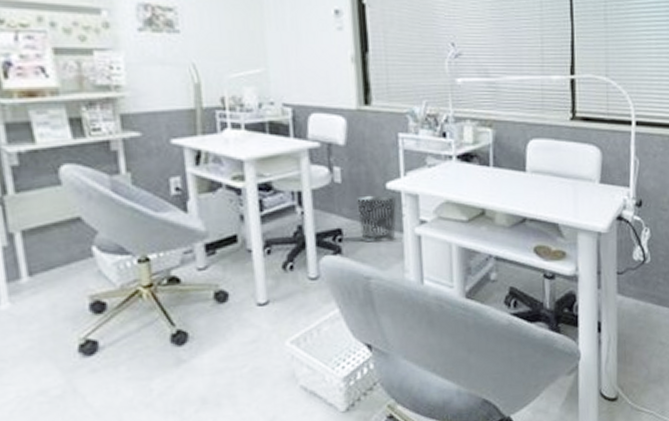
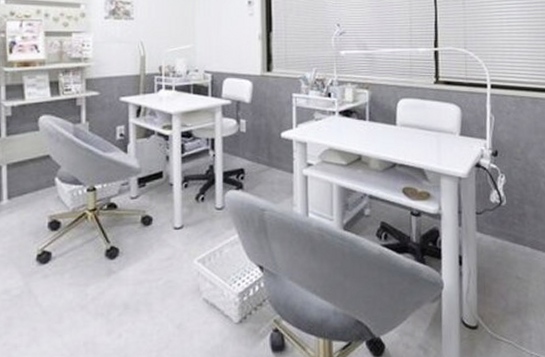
waste bin: present [355,196,397,243] -> none [256,143,289,181]

